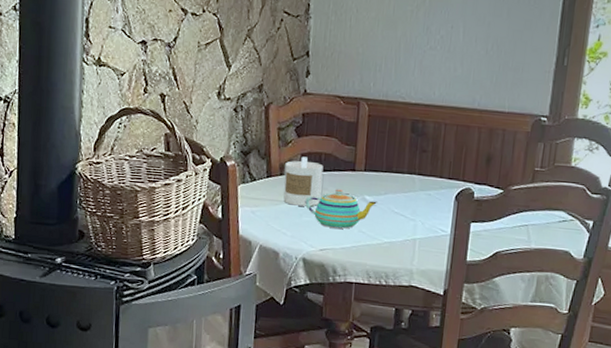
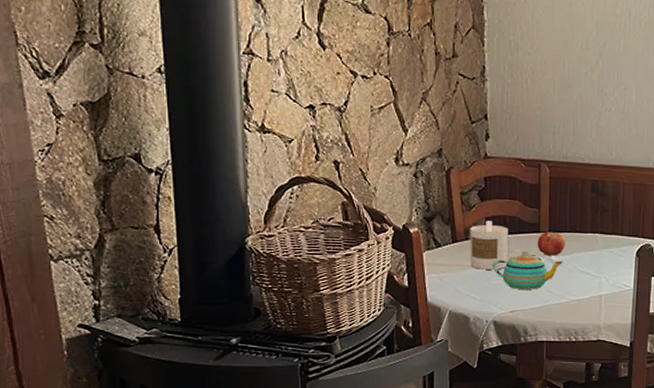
fruit: none [351,170,382,196] -> present [537,232,566,256]

